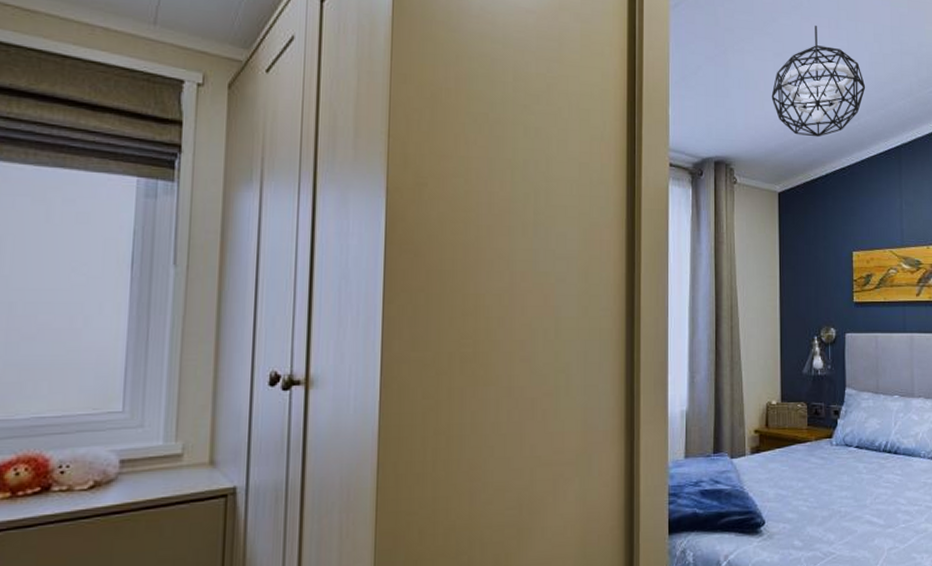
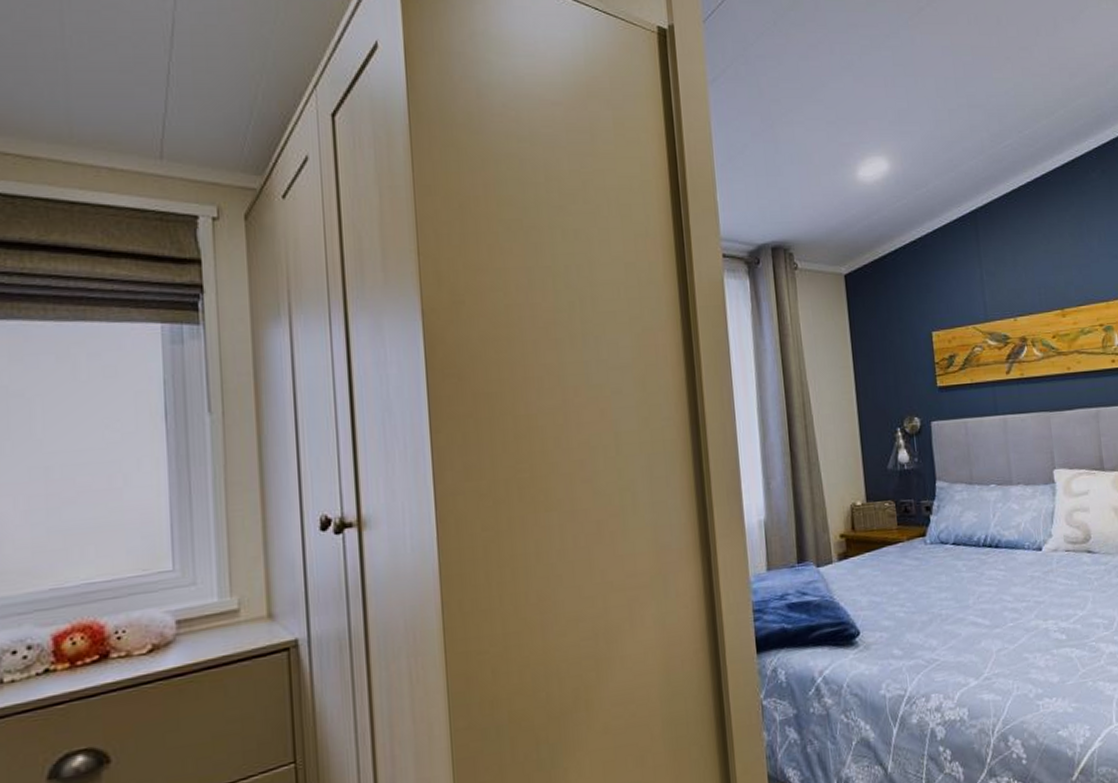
pendant light: present [771,26,866,137] -> none [827,86,932,210]

